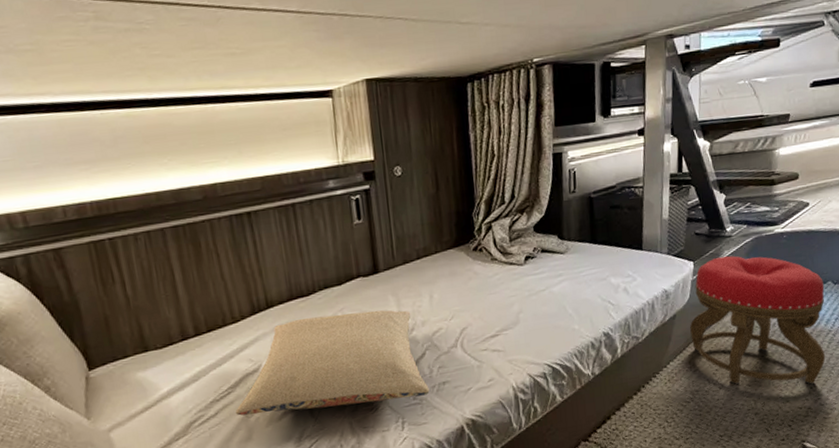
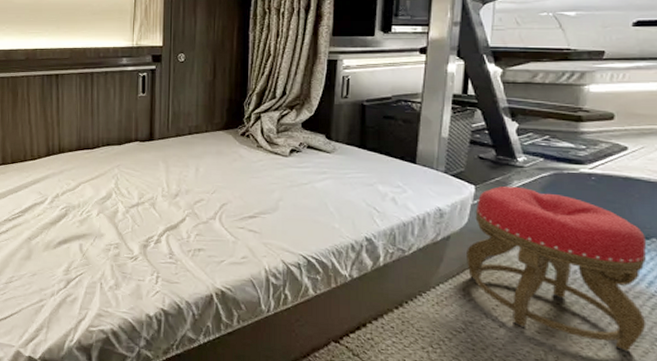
pillow: present [236,310,430,416] -> none [22,167,185,257]

